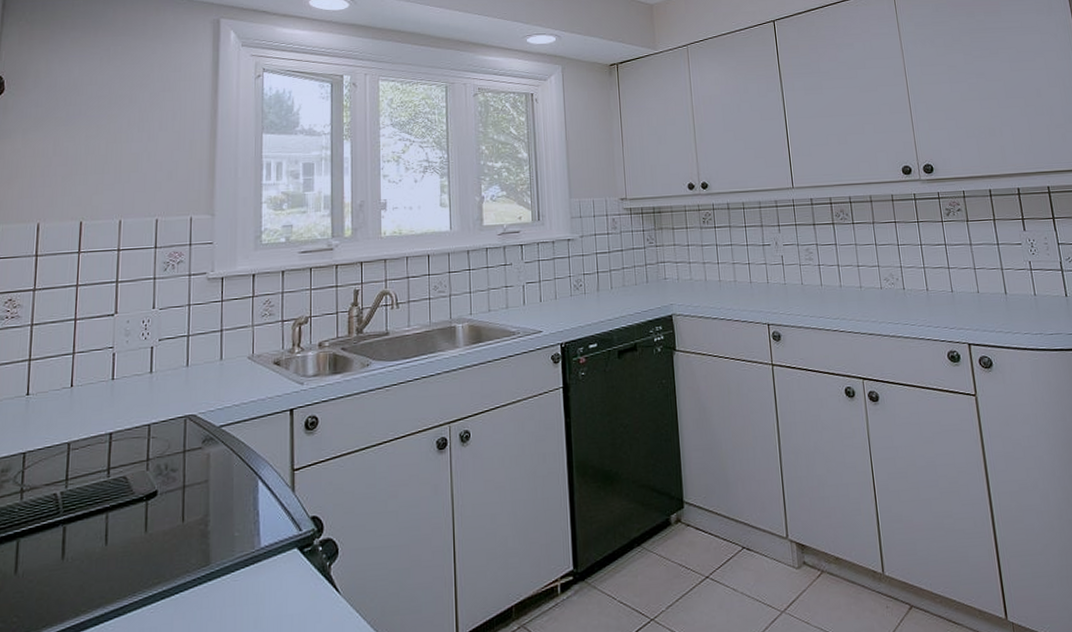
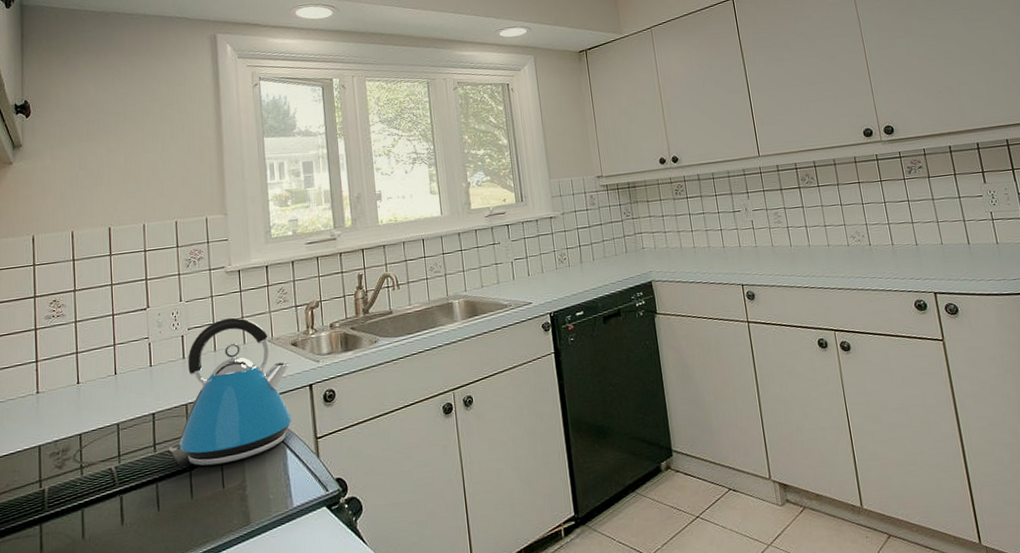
kettle: none [125,329,271,496] -> present [169,317,292,466]

